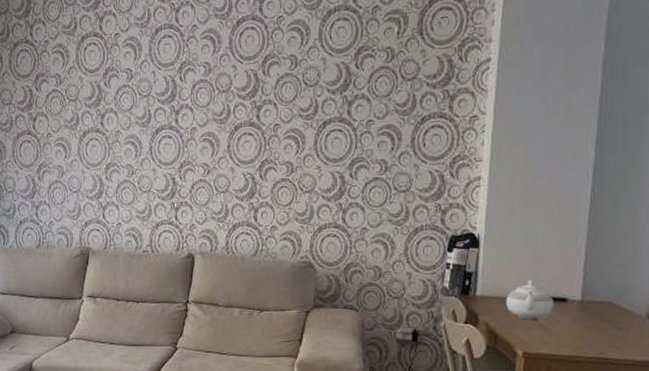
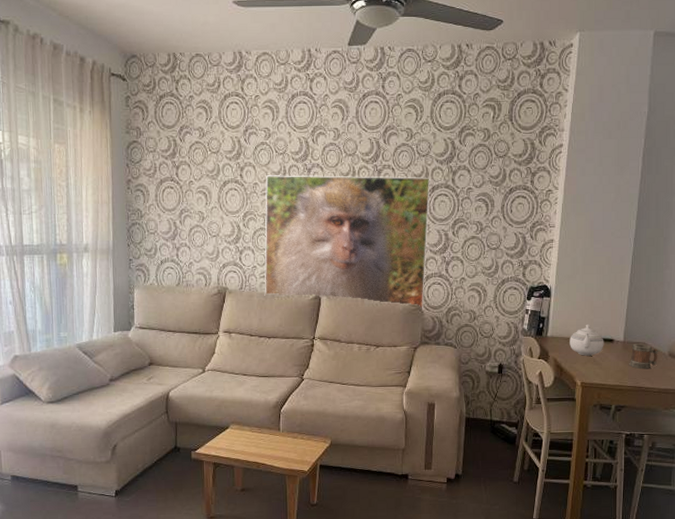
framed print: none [129,110,321,268] -> present [264,175,430,311]
mug: none [590,303,631,336] -> present [629,343,658,369]

